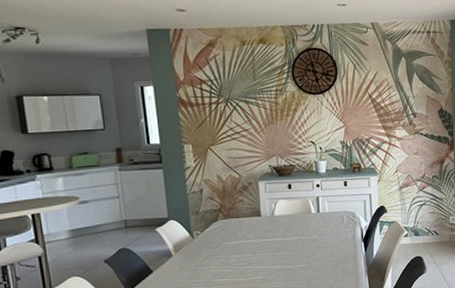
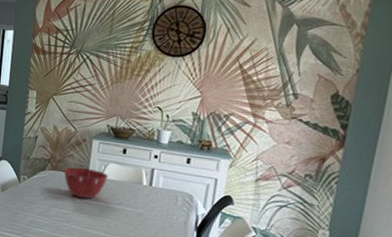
mixing bowl: none [236,209,280,239] -> present [63,167,109,199]

